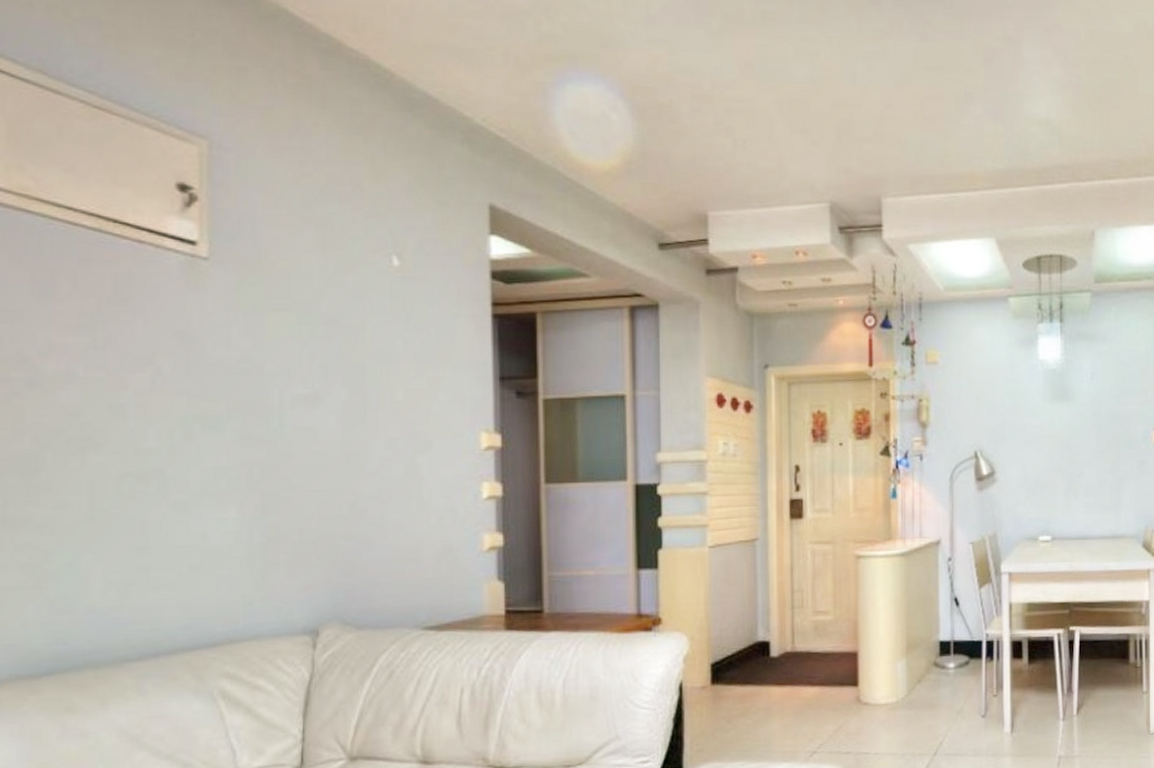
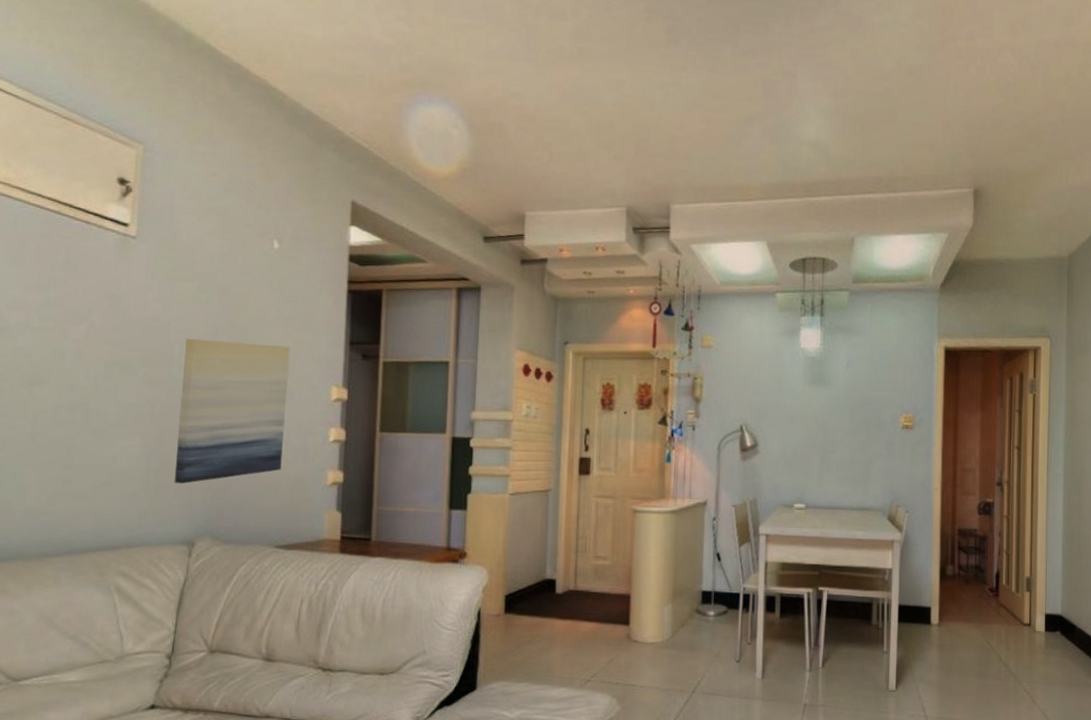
wall art: none [285,382,424,561] -> present [174,338,290,484]

